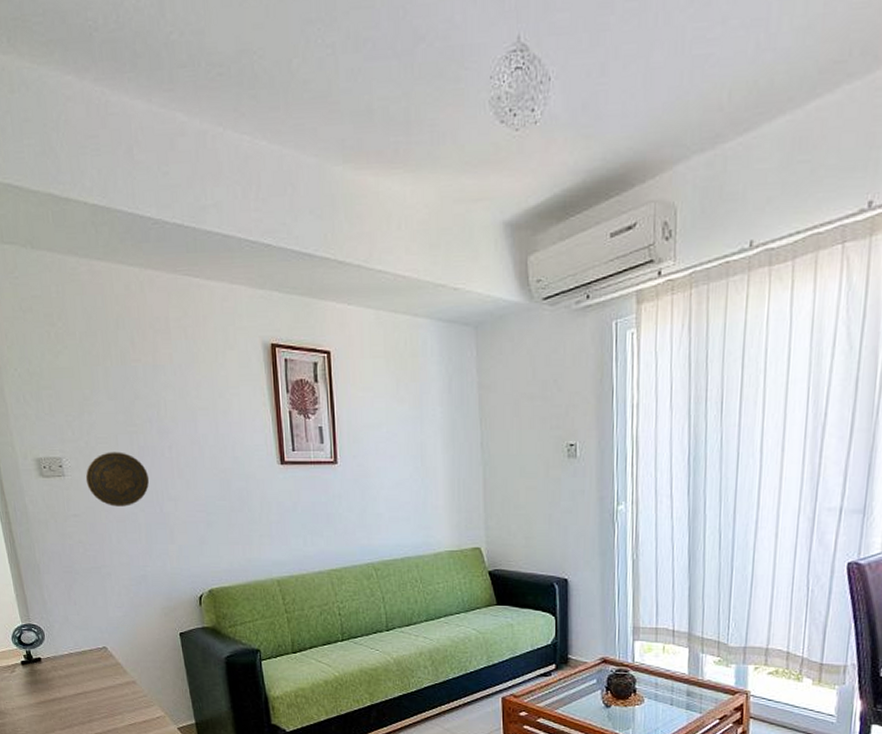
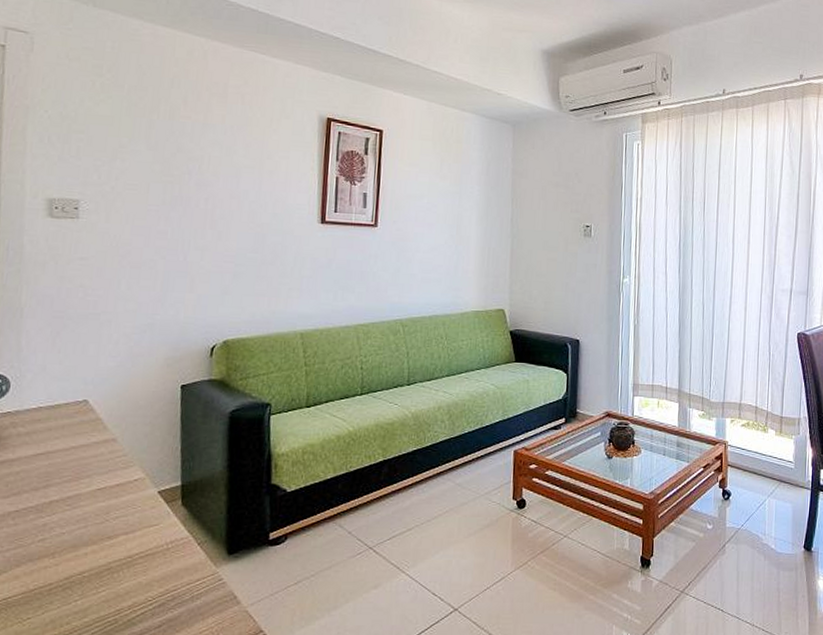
decorative plate: present [85,452,150,507] -> none [103,198,178,253]

